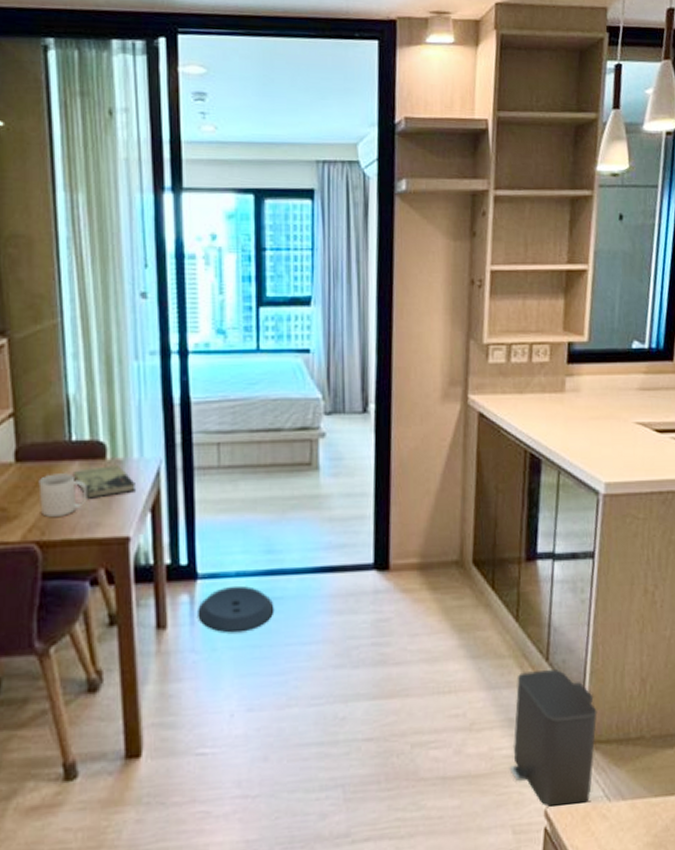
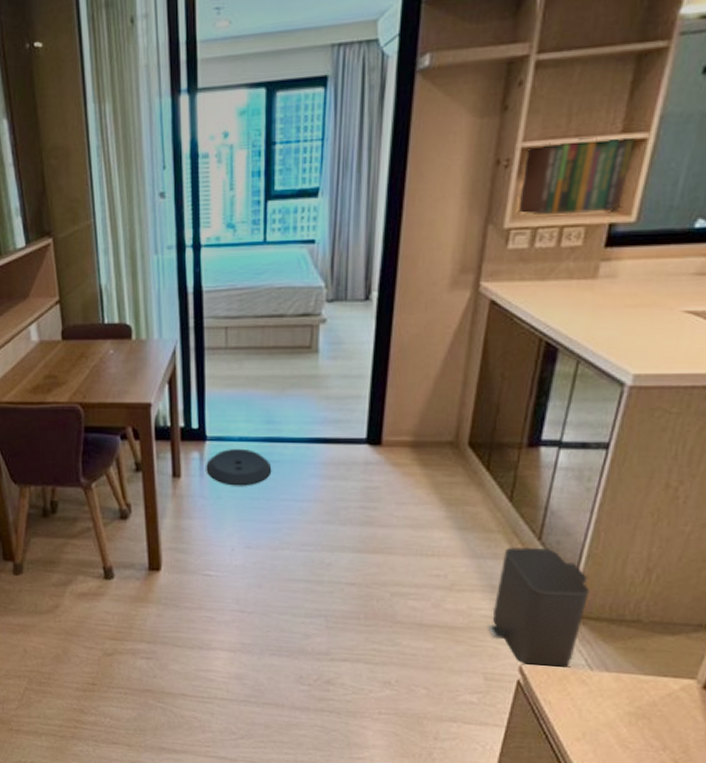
mug: present [38,473,87,517] -> none [80,350,117,384]
book: present [72,465,135,499] -> none [106,345,156,371]
books: none [493,265,578,333] -> present [518,137,634,215]

